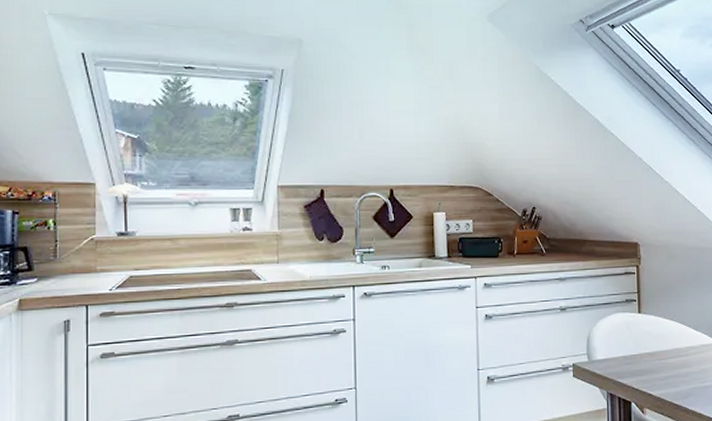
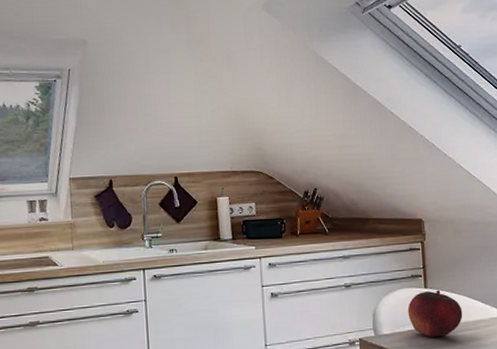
fruit: none [621,315,675,364] -> present [407,290,463,338]

